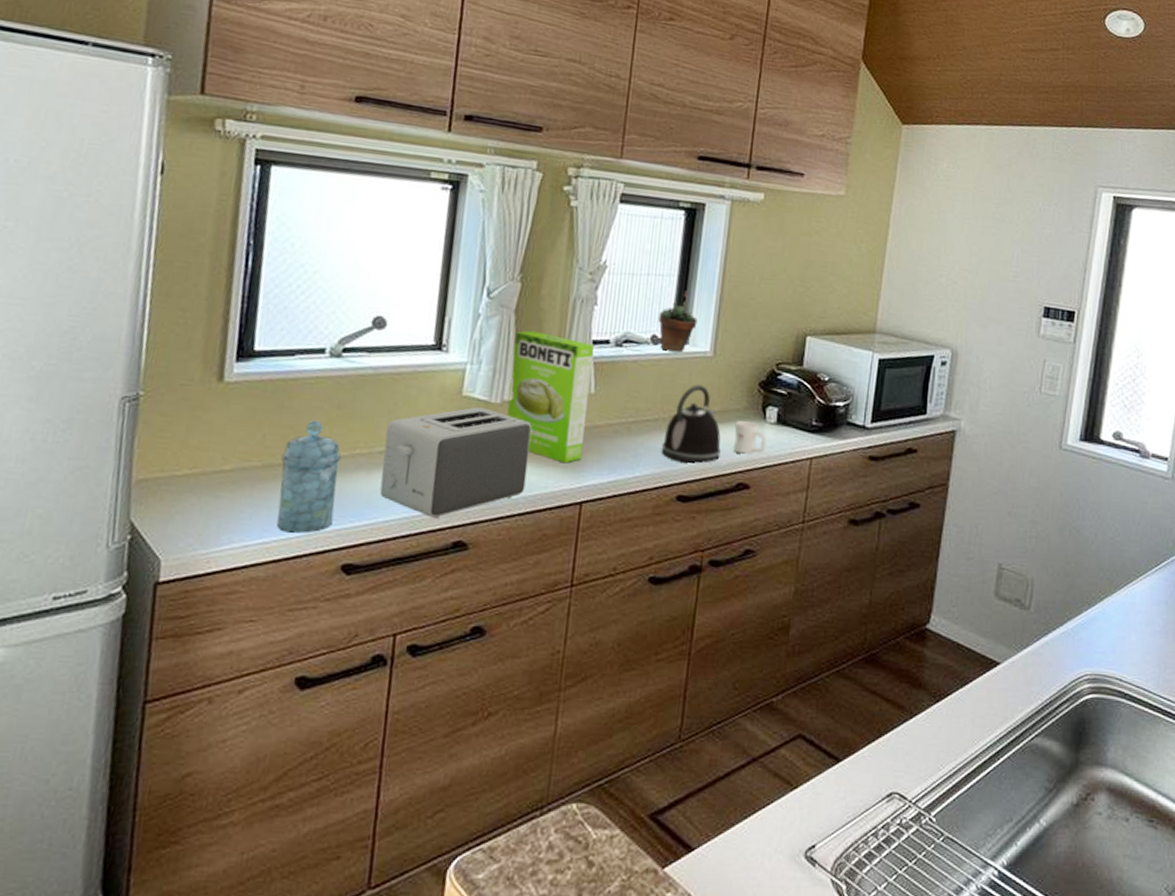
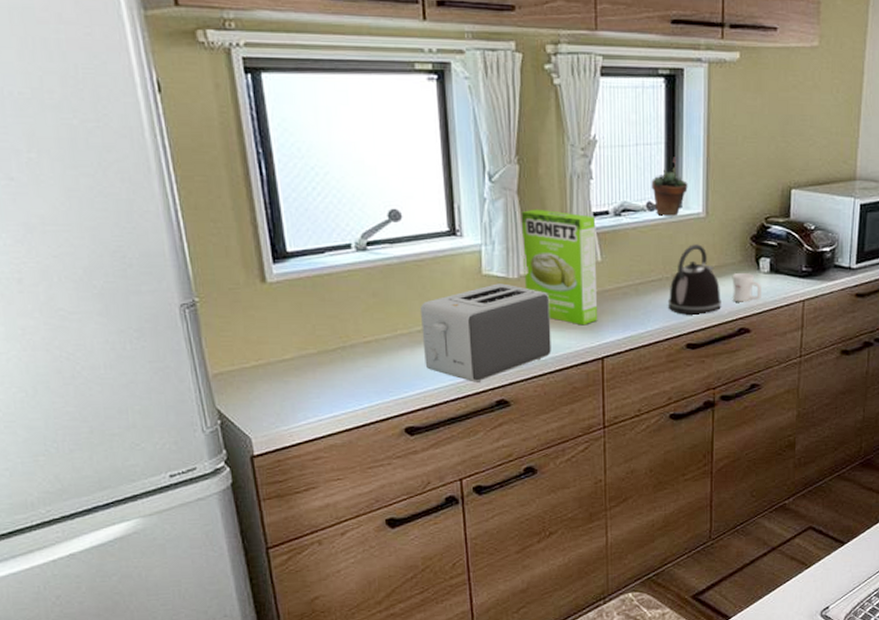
canister: present [277,420,342,534] -> none [333,308,390,406]

